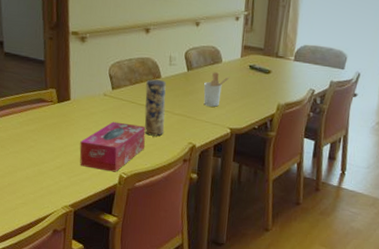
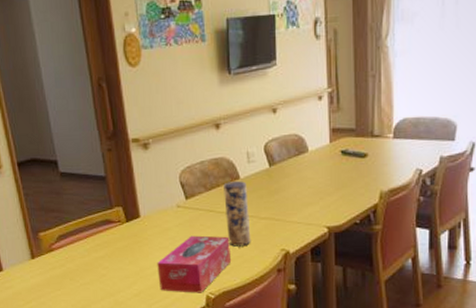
utensil holder: present [203,72,230,107] -> none [291,164,320,204]

